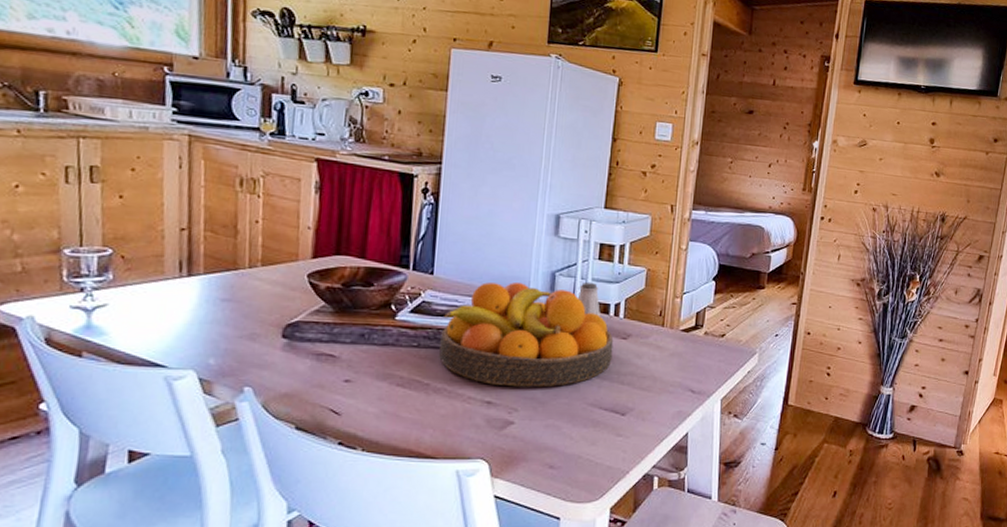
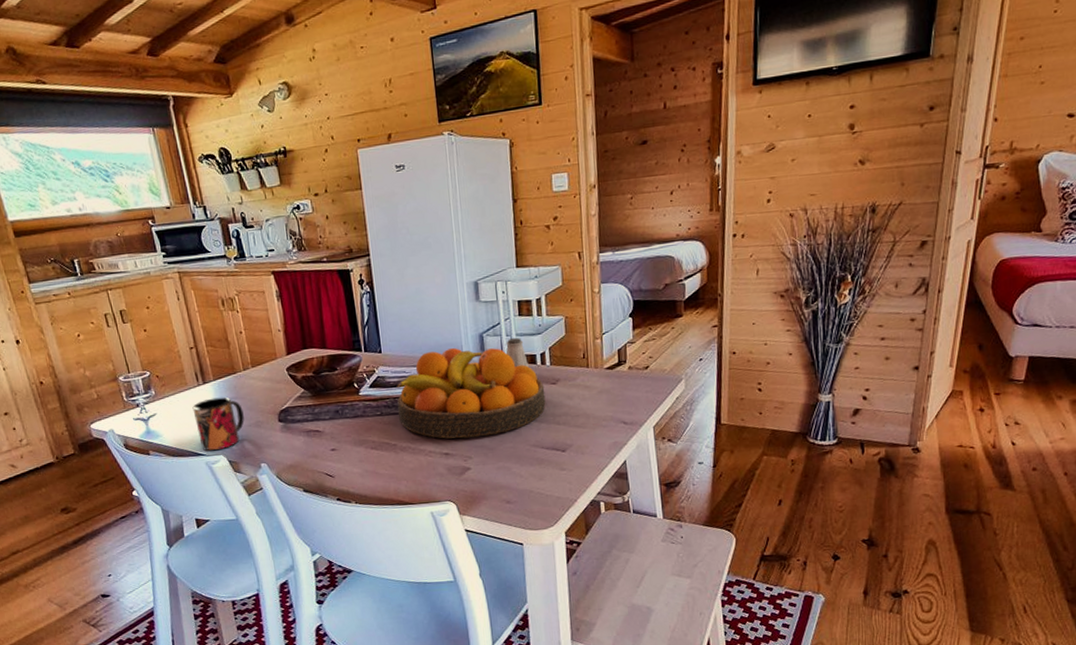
mug: none [163,295,236,363] -> present [192,397,245,451]

